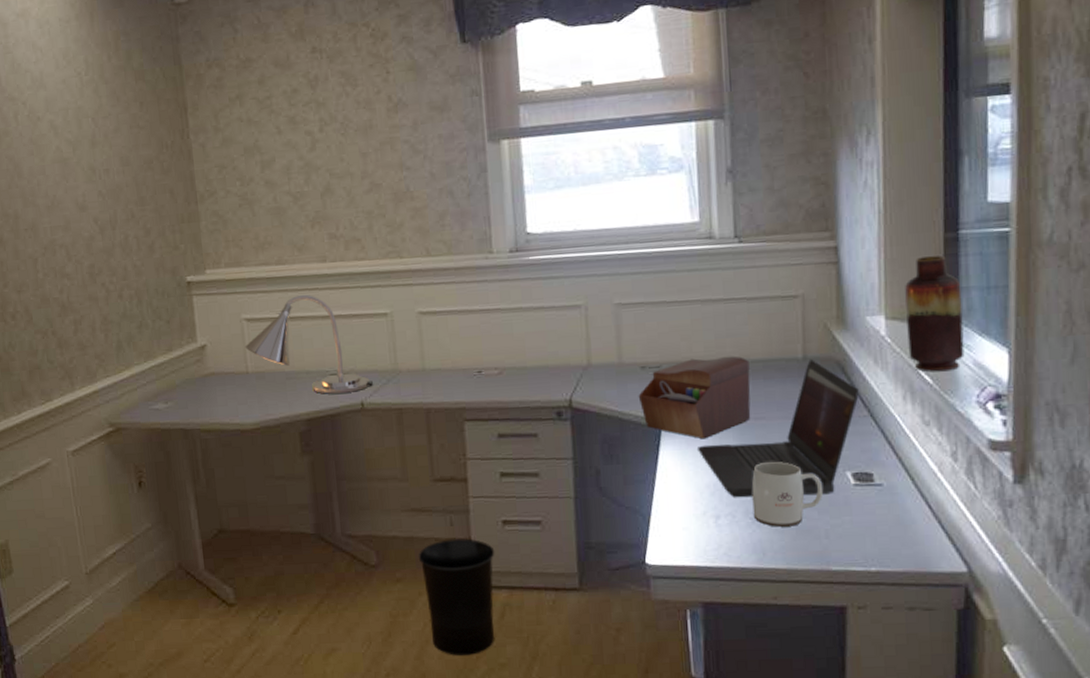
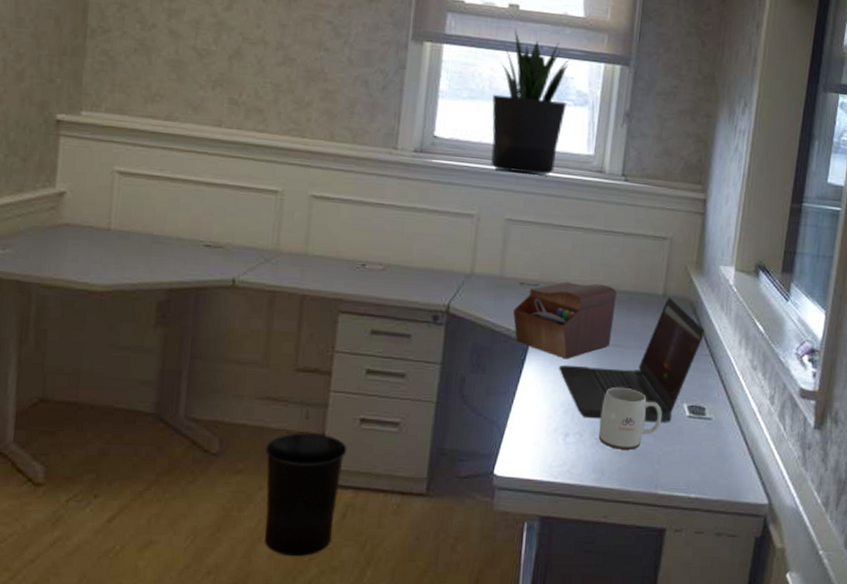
table lamp: present [245,294,373,394] -> none [111,156,249,267]
planter: none [580,106,661,255] -> present [491,29,571,175]
vase: present [905,255,965,373] -> none [749,221,798,324]

